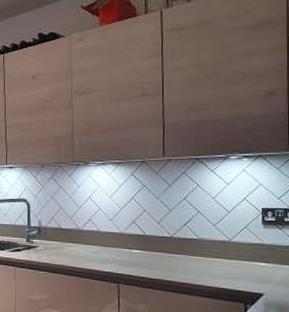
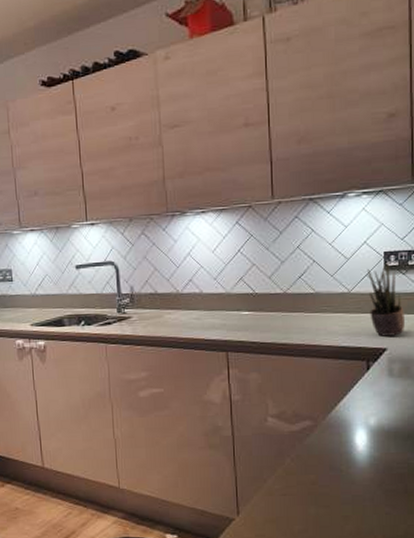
potted plant: none [246,218,280,283] -> present [366,263,404,337]

